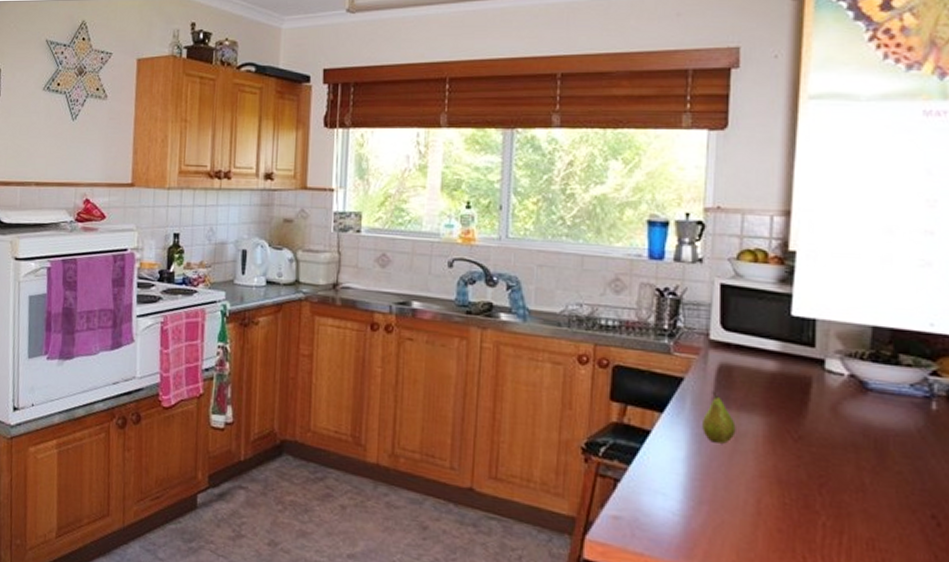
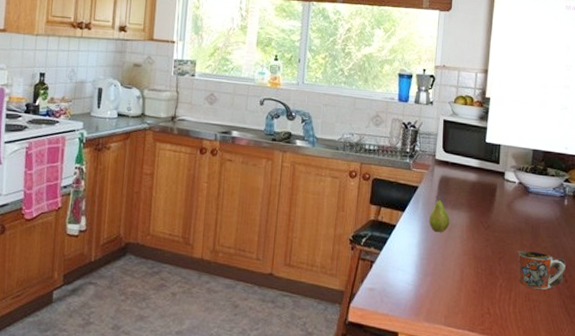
mug: none [851,475,937,536] -> present [518,250,566,290]

